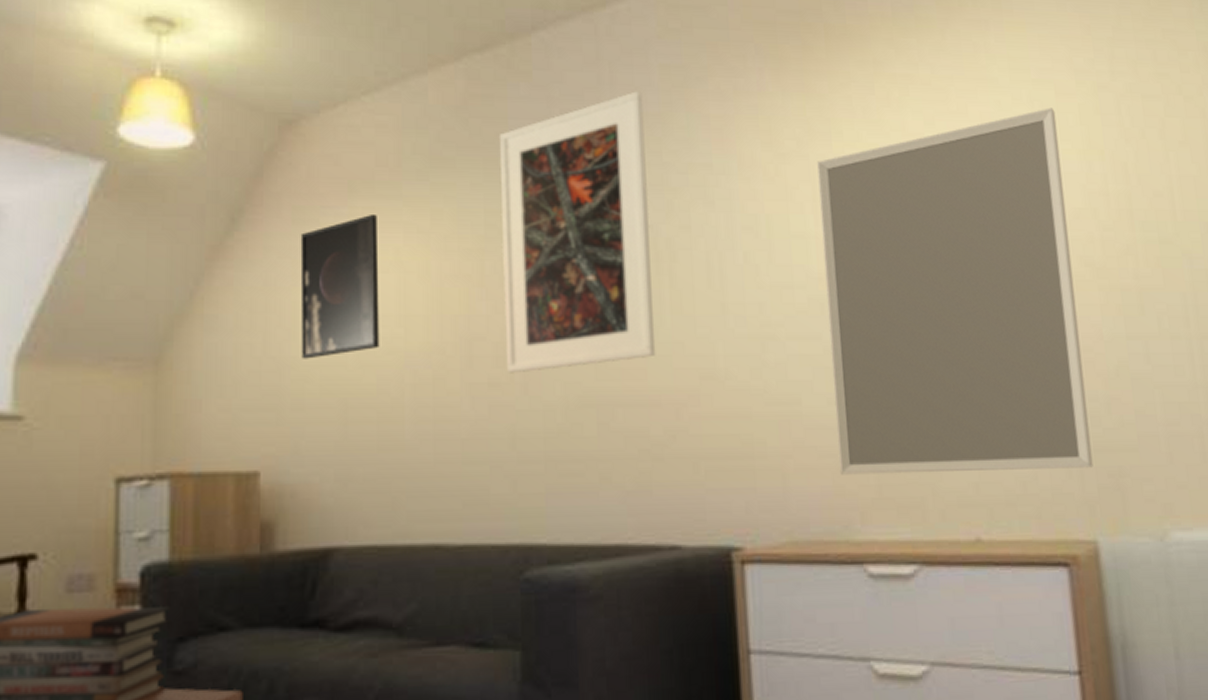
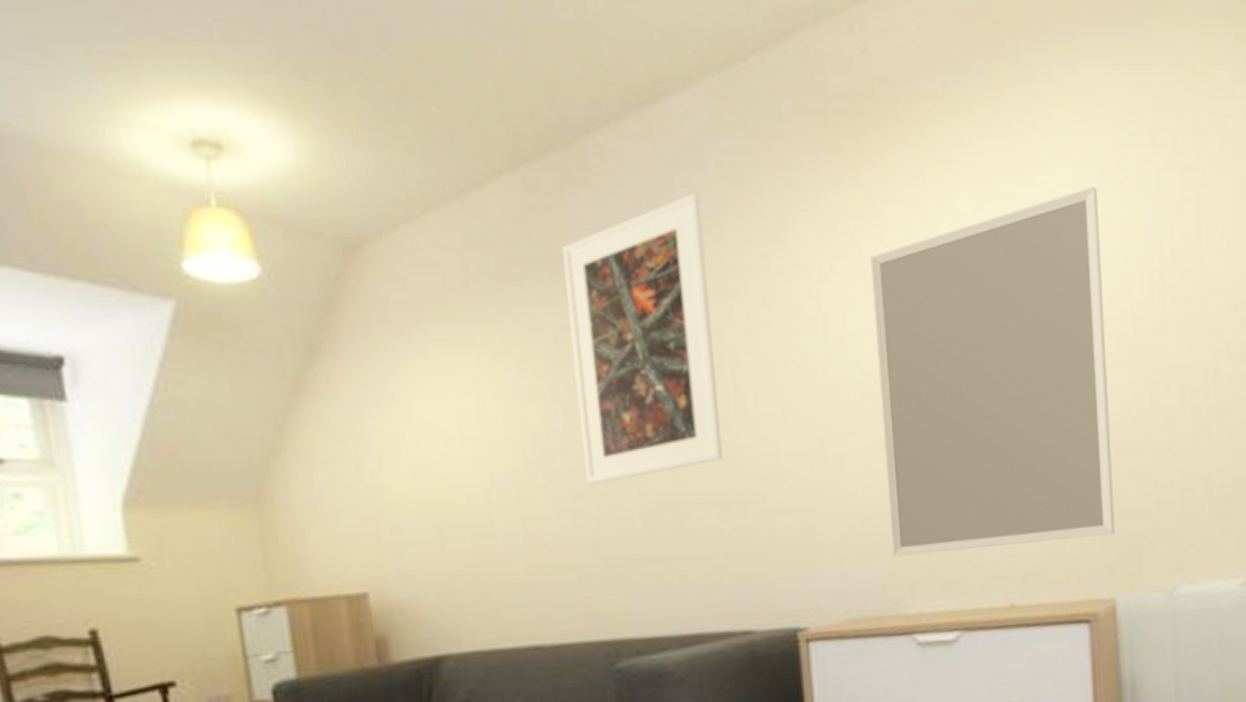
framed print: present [300,213,380,359] -> none [378,337,466,485]

